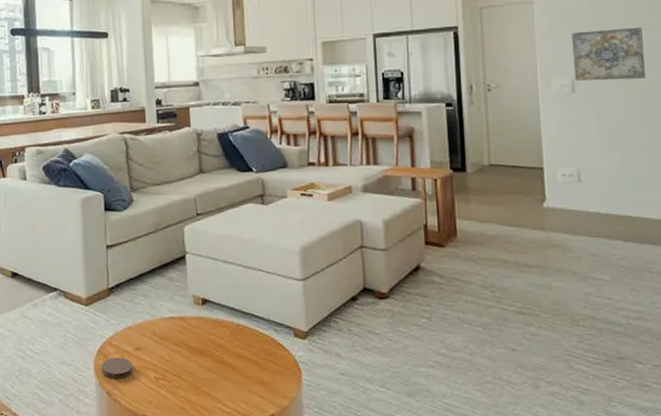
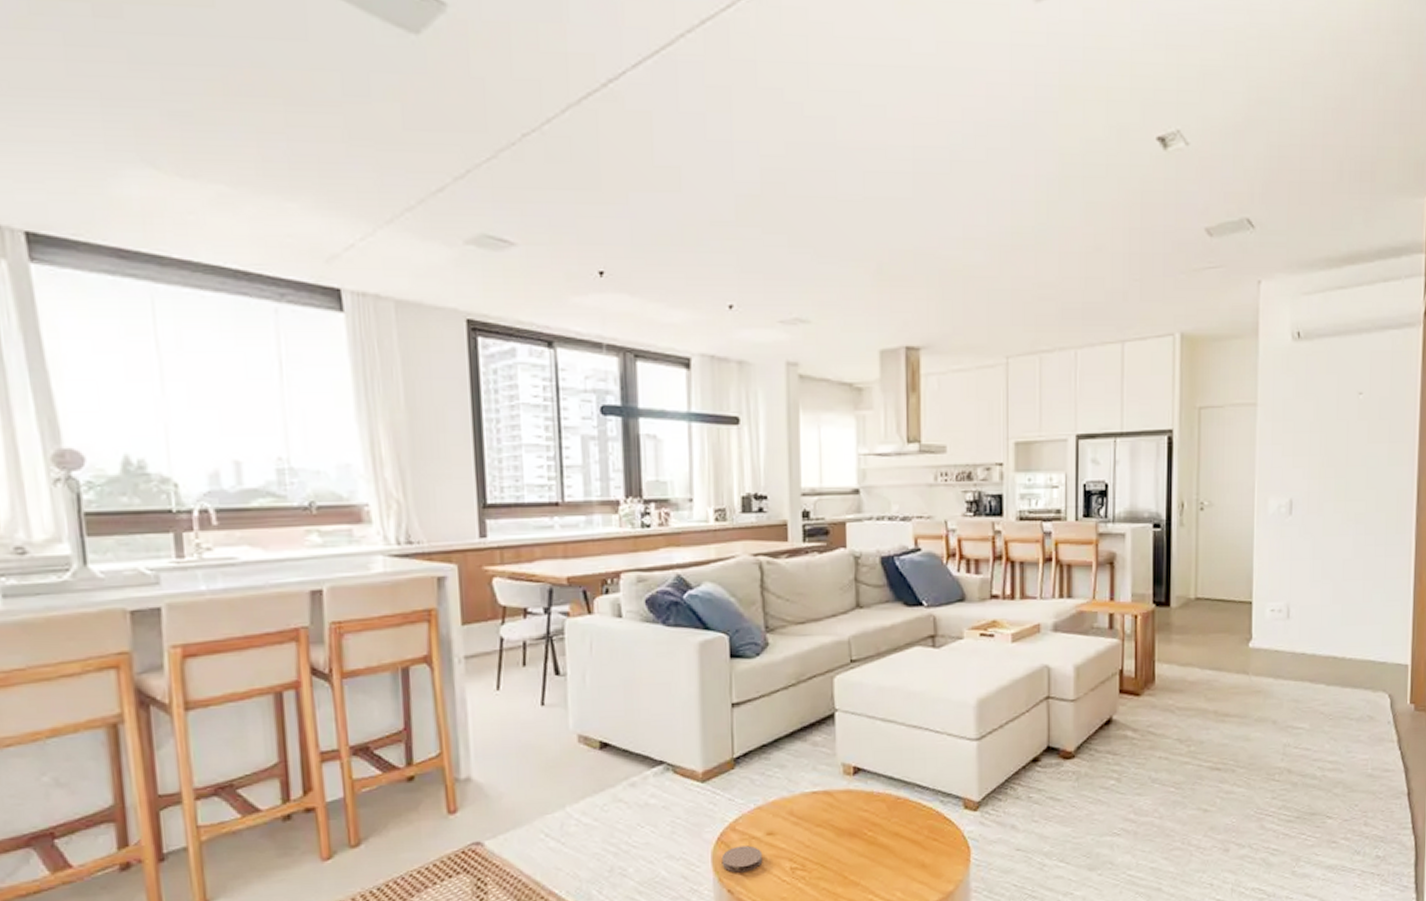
wall art: present [571,27,646,81] -> none [1293,439,1366,501]

